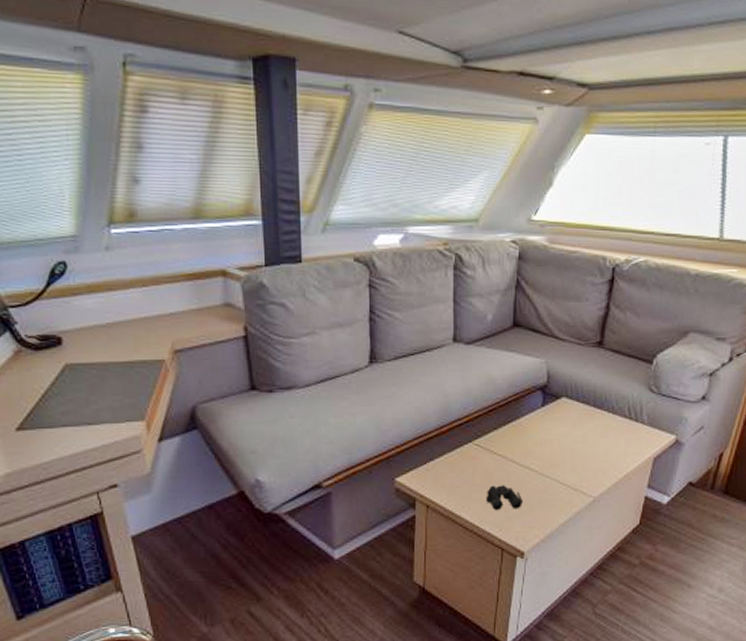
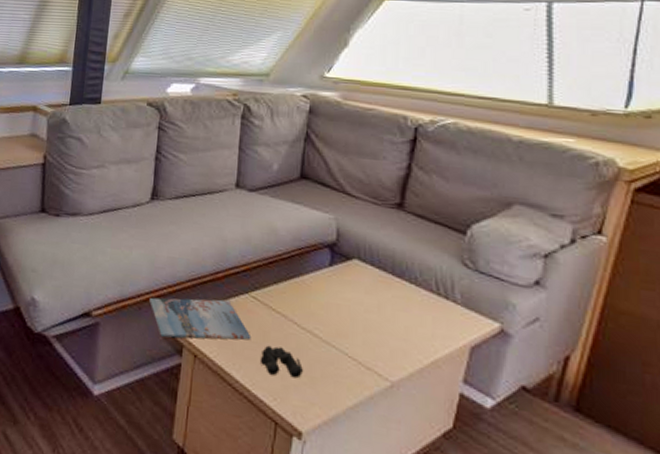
magazine: none [378,451,477,496] -> present [148,297,252,340]

